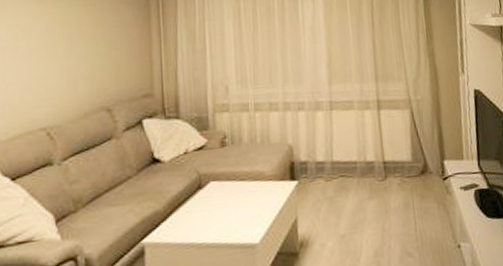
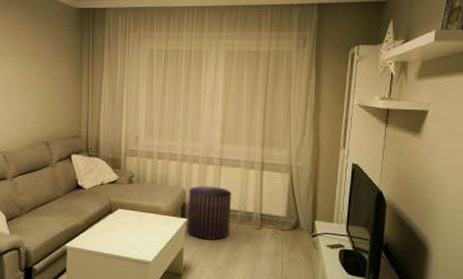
pouf: none [297,136,351,204] -> present [187,186,232,240]

